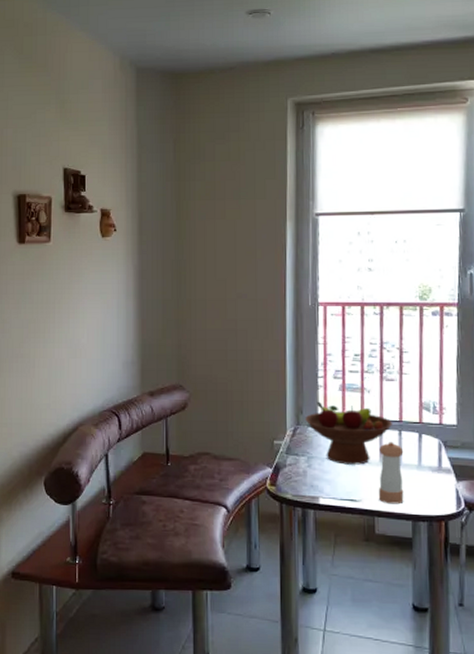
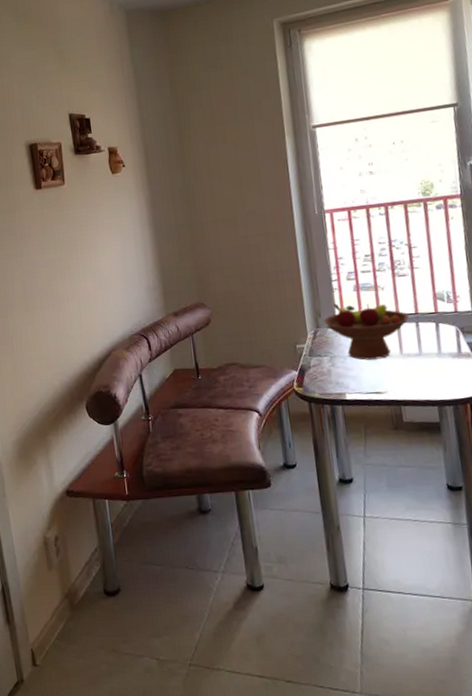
pepper shaker: present [378,442,404,505] -> none [398,333,428,393]

